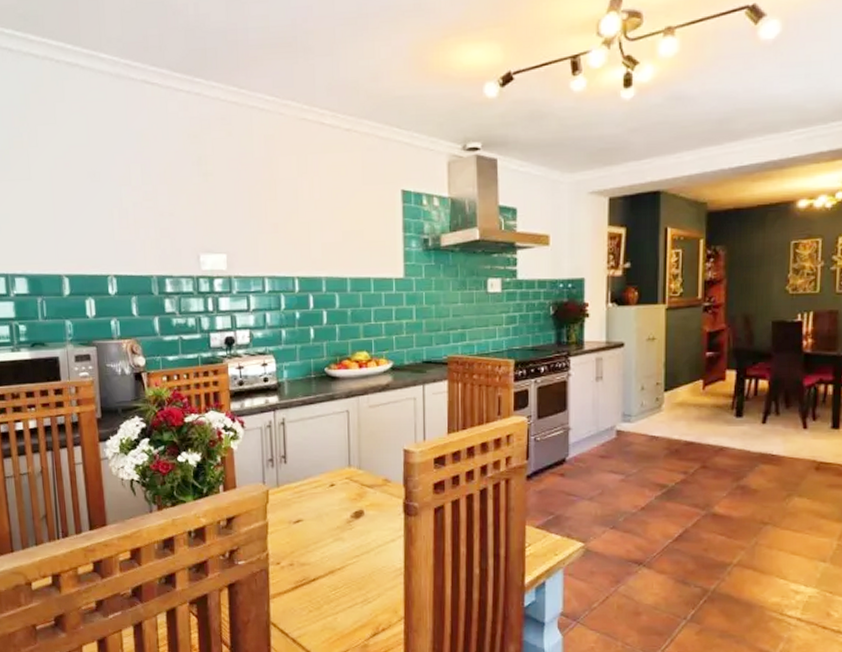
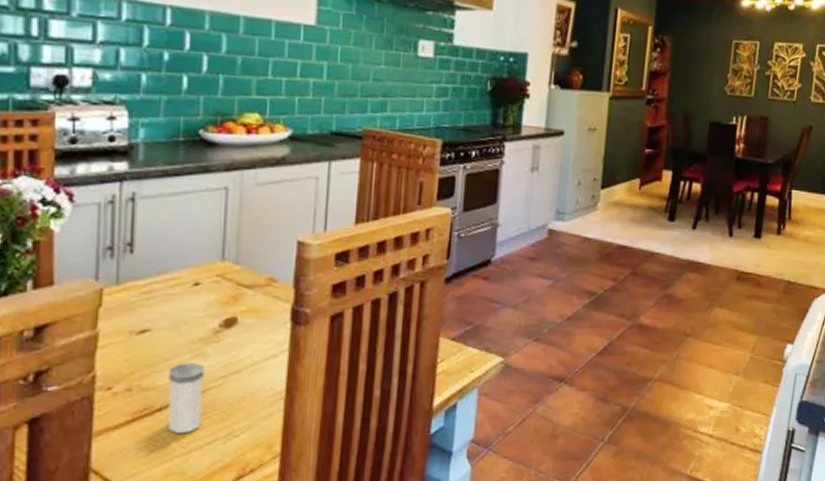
salt shaker: none [317,545,343,598] -> present [168,363,204,433]

